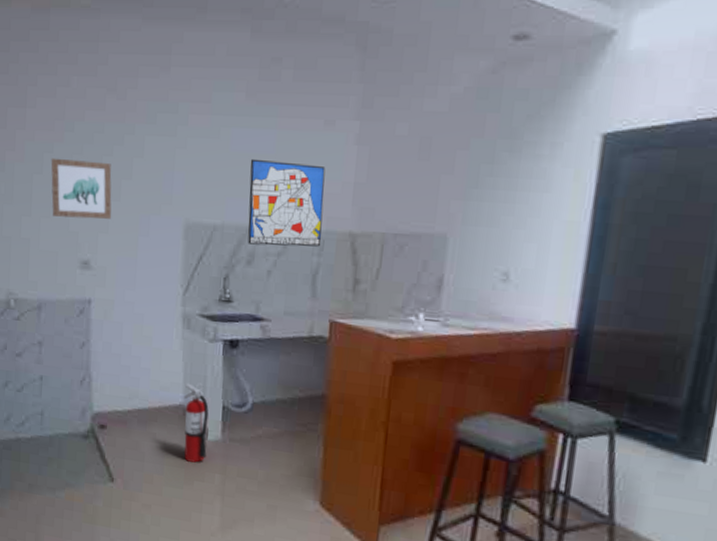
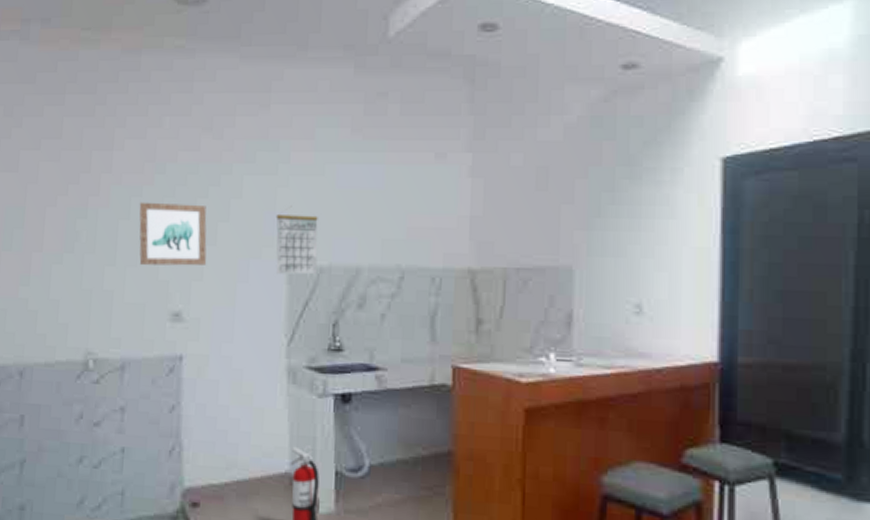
calendar: none [174,167,213,232] -> present [276,206,318,275]
wall art: present [248,158,326,247] -> none [358,195,439,287]

